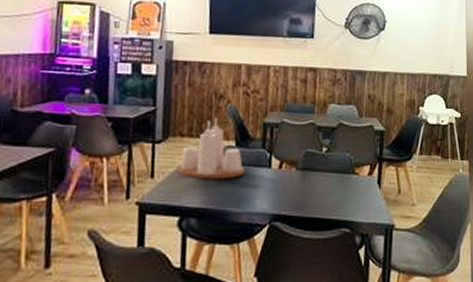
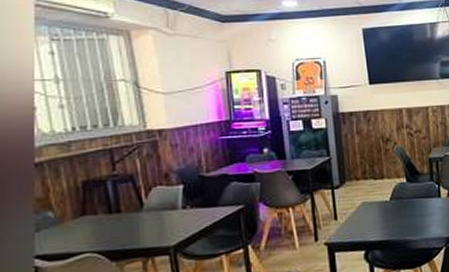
condiment set: present [177,118,246,180] -> none [357,159,418,215]

